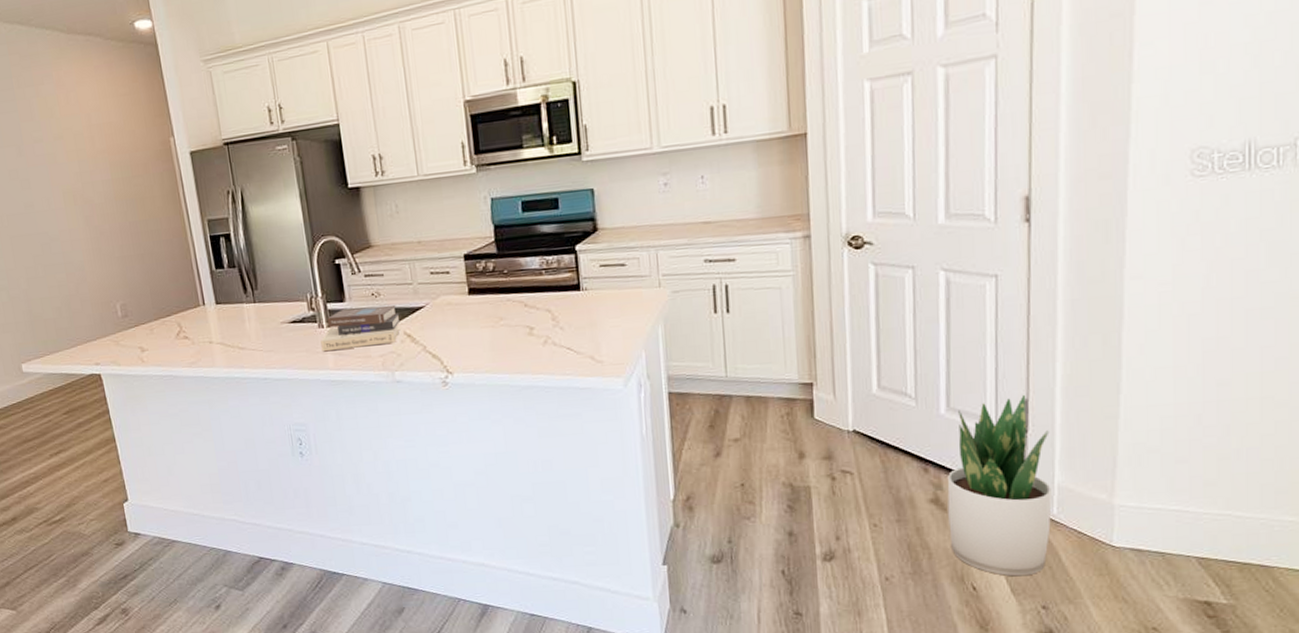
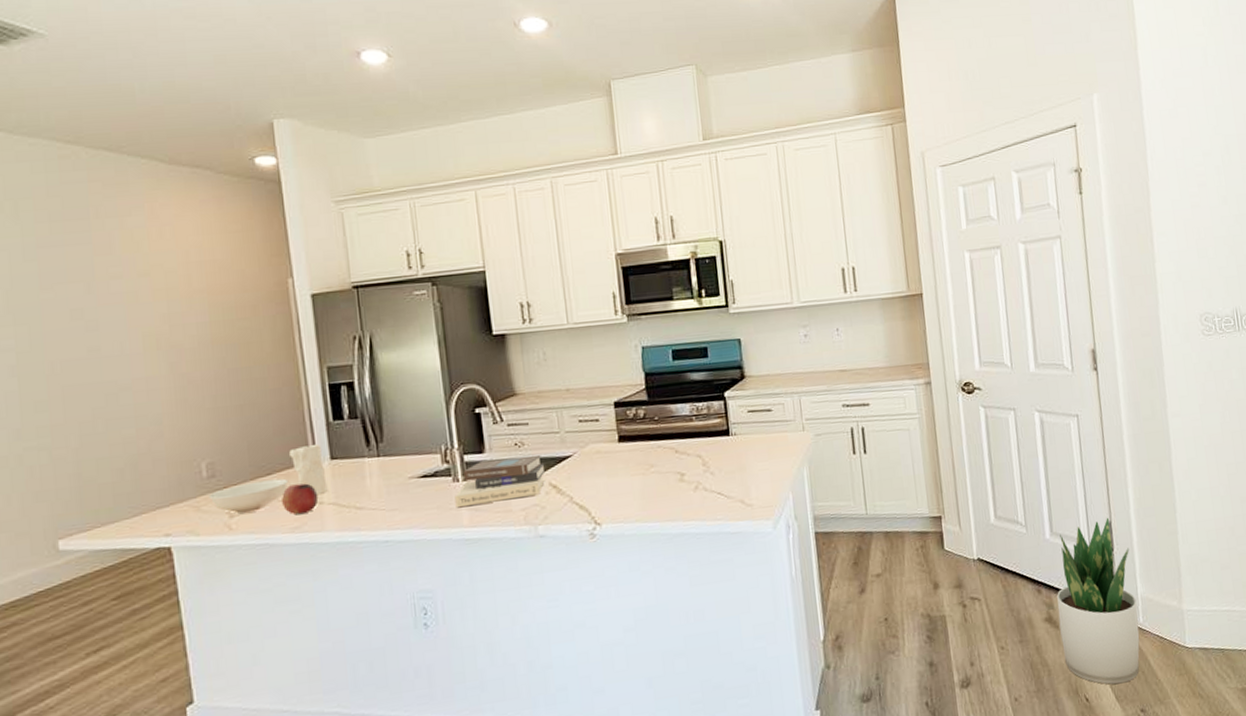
bowl: none [124,319,184,349] -> present [209,478,289,514]
fruit: none [179,324,209,351] -> present [282,483,319,514]
candle: none [182,289,216,336] -> present [289,443,328,496]

